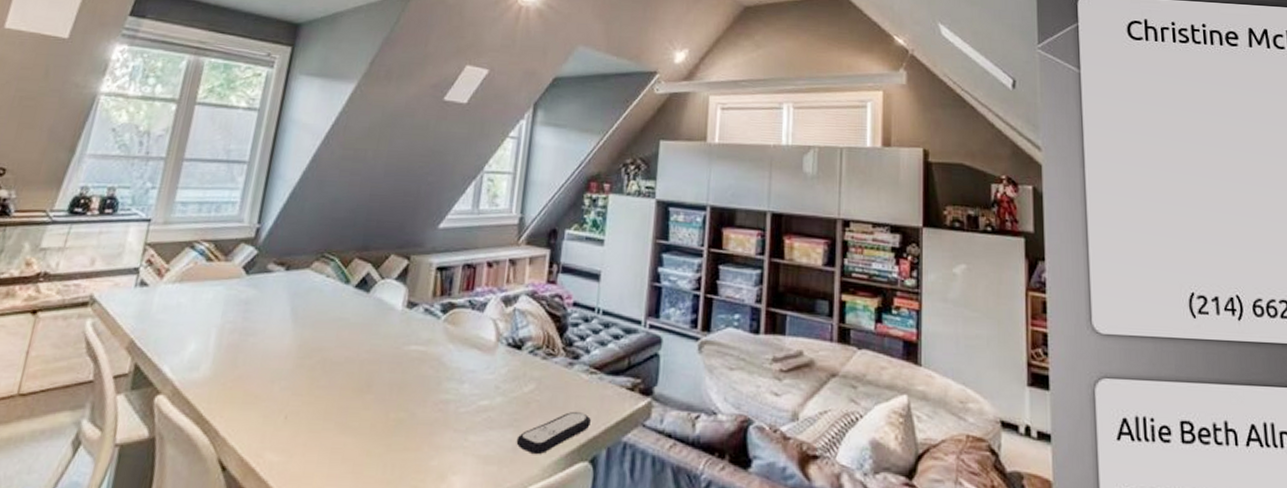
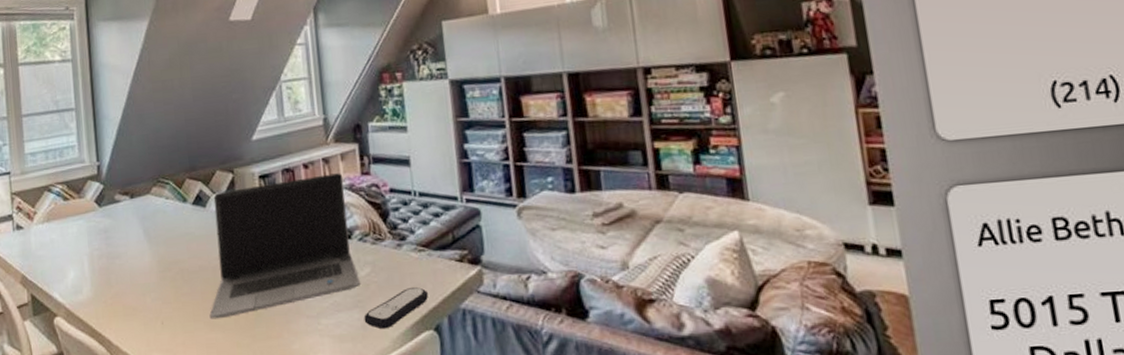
laptop computer: none [343,276,527,421] -> present [209,173,361,320]

